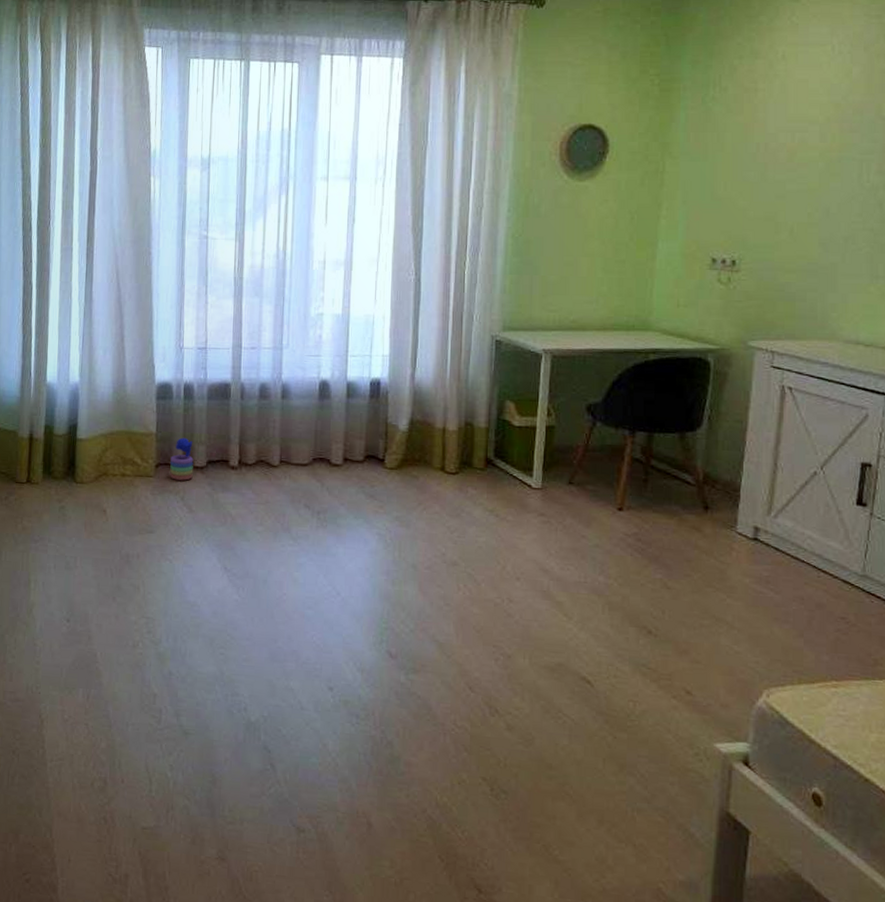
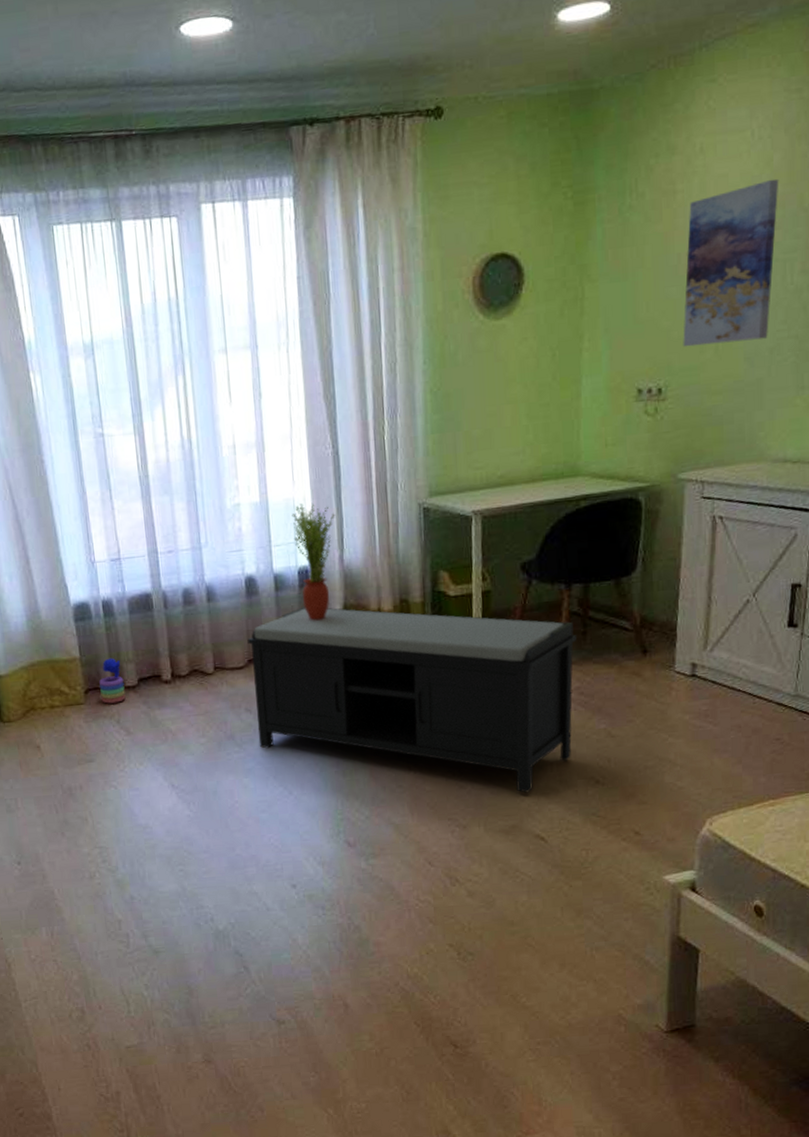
bench: none [313,416,638,632] -> present [247,607,578,793]
potted plant: none [369,321,411,431] -> present [291,502,336,621]
wall art: none [758,88,858,228] -> present [683,178,779,347]

